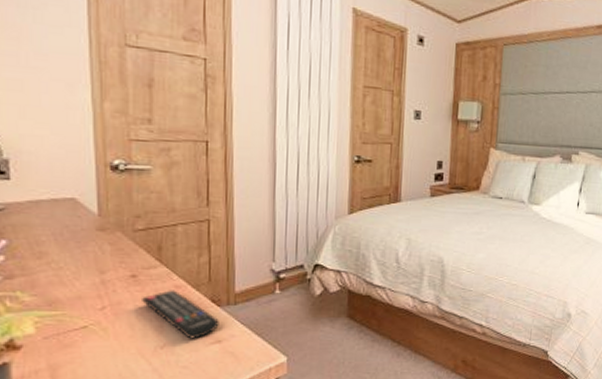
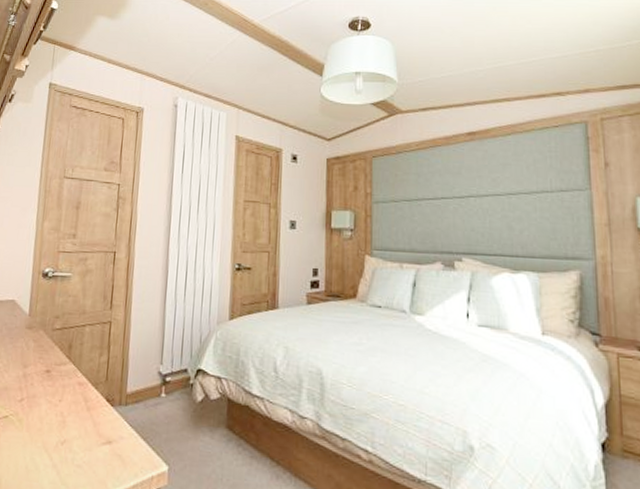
remote control: present [142,290,219,339] -> none [51,386,112,438]

